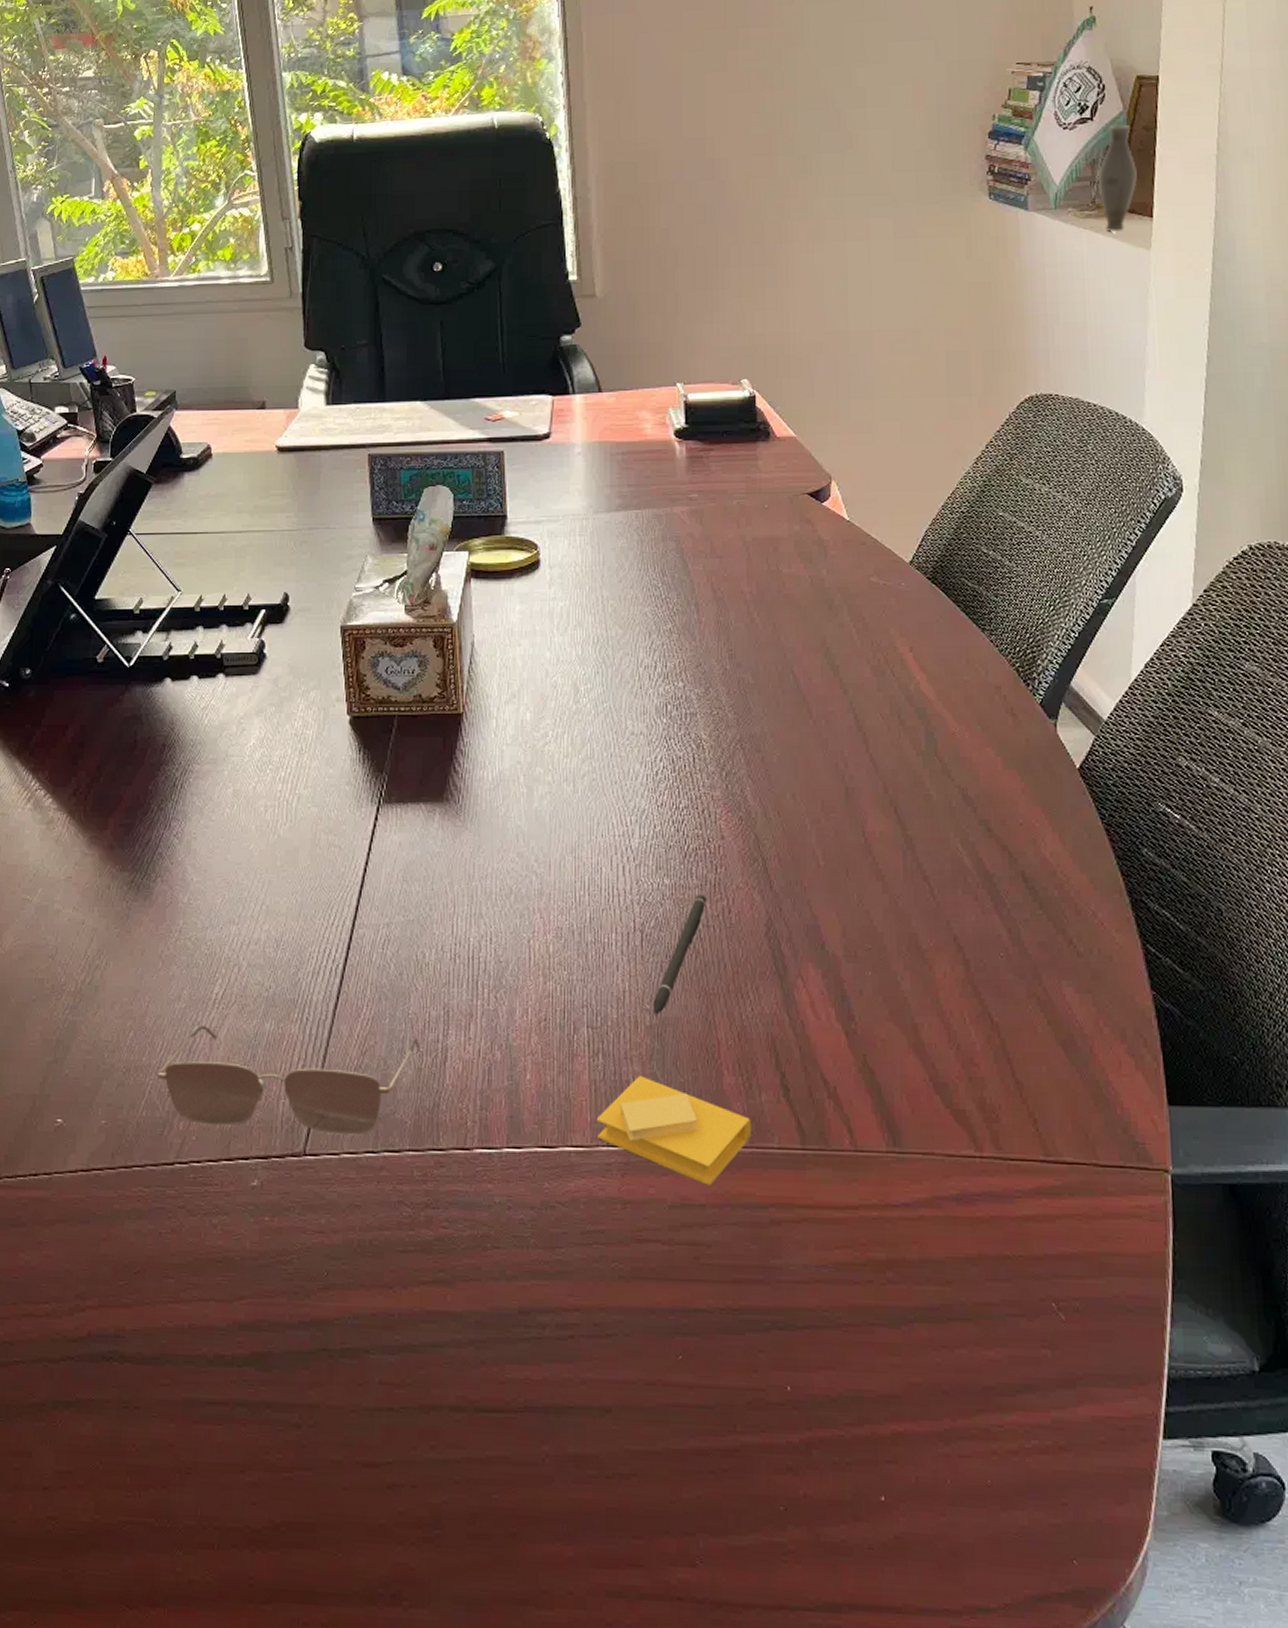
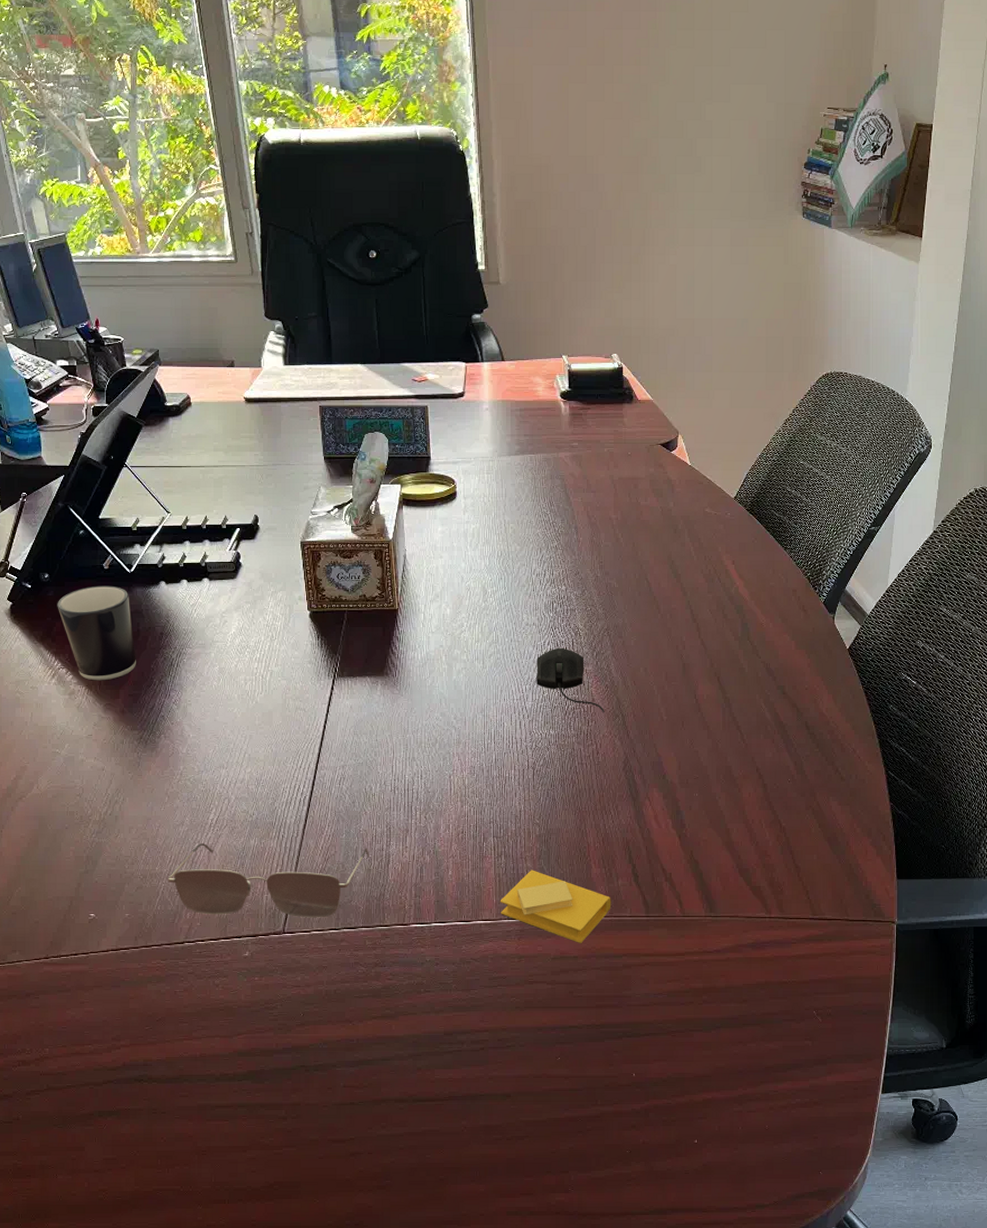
mug: none [38,683,131,806] -> present [57,585,136,681]
computer mouse: none [645,765,738,854] -> present [536,647,605,712]
pen: present [654,894,707,1015] -> none [542,741,581,827]
vase: present [1097,125,1137,232] -> none [883,163,912,247]

